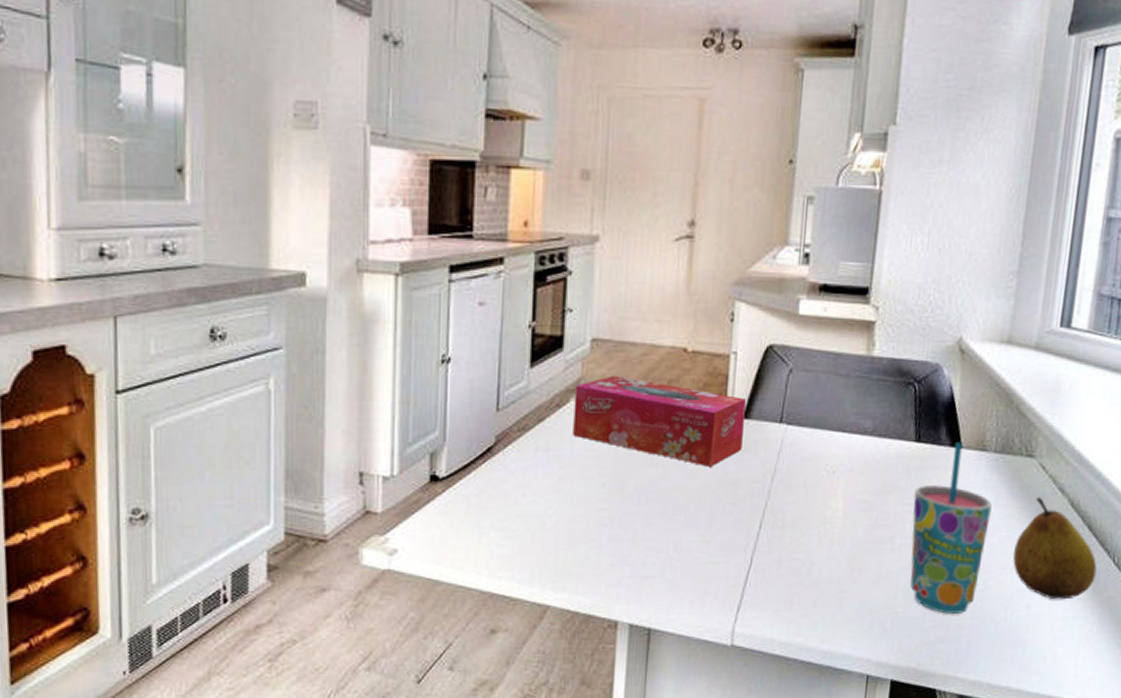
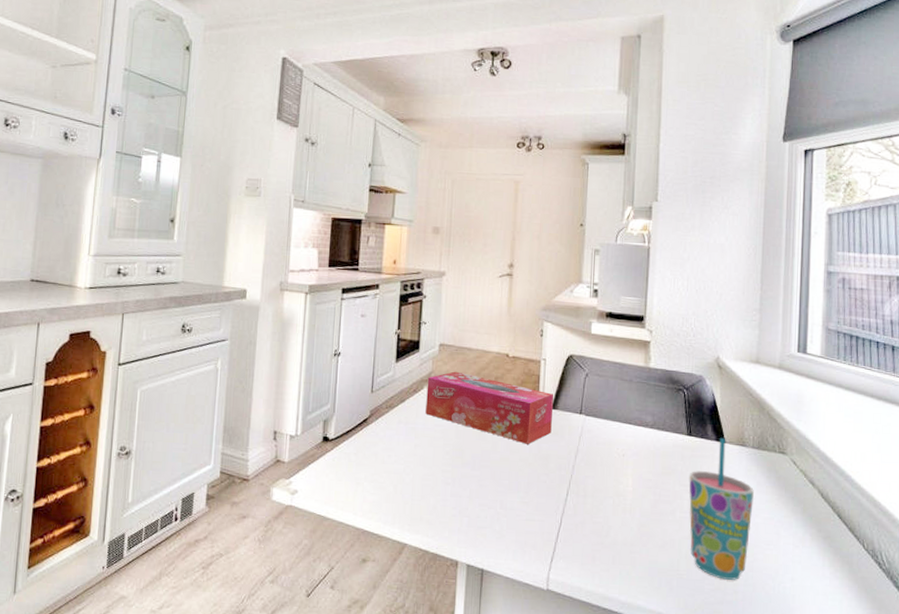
fruit: present [1013,497,1097,600] -> none [776,487,849,576]

